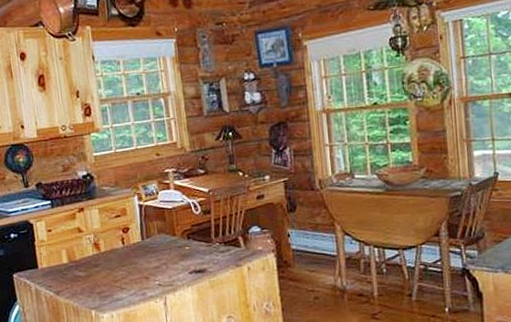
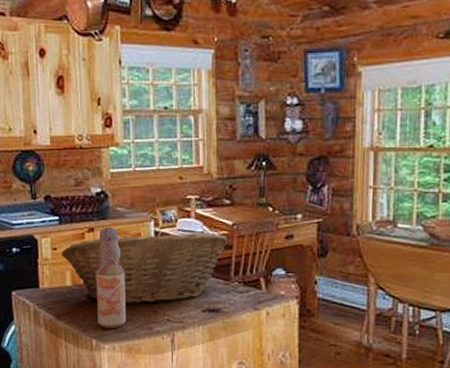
fruit basket: none [56,200,206,274] -> present [61,232,228,304]
bottle: none [88,205,122,299] -> present [96,227,127,329]

